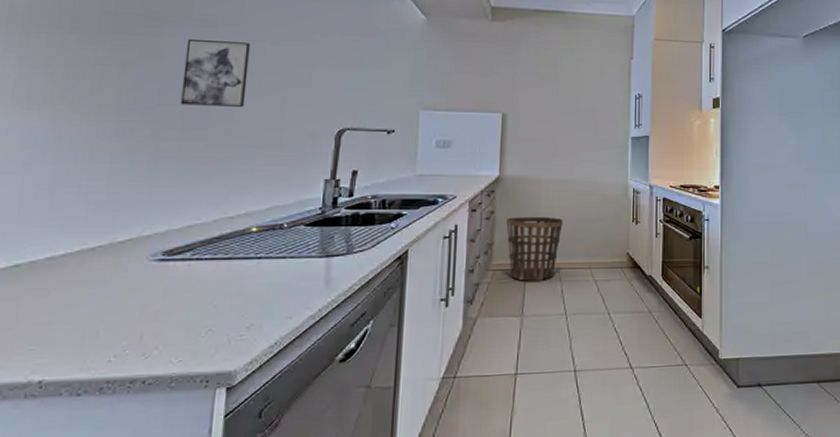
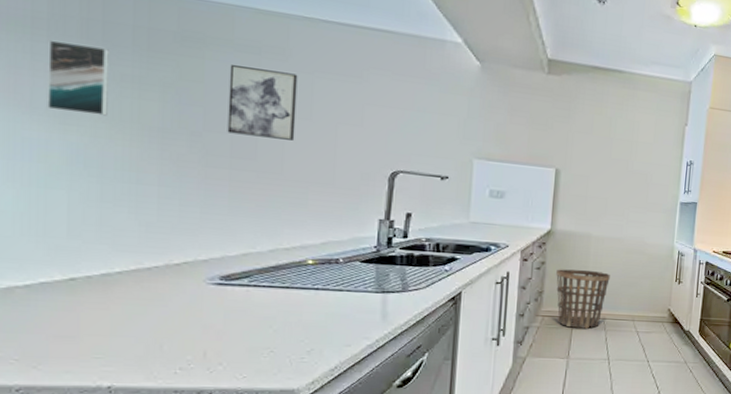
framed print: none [13,31,76,98] -> present [47,40,109,116]

